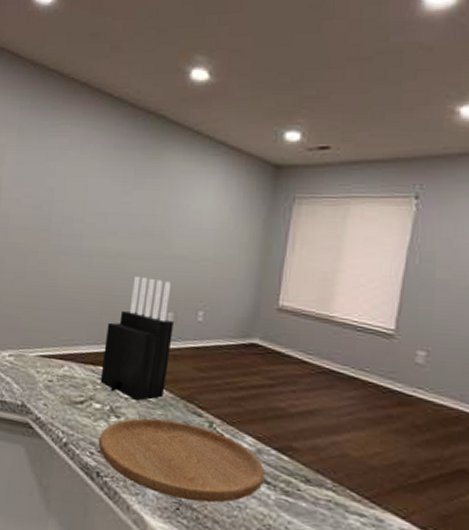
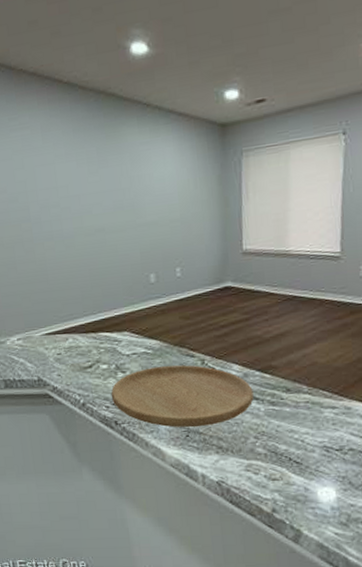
knife block: present [100,277,174,402] -> none [99,246,160,356]

